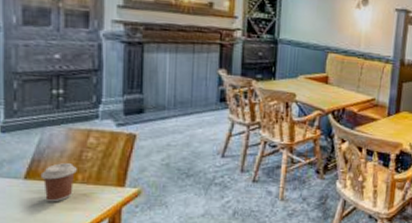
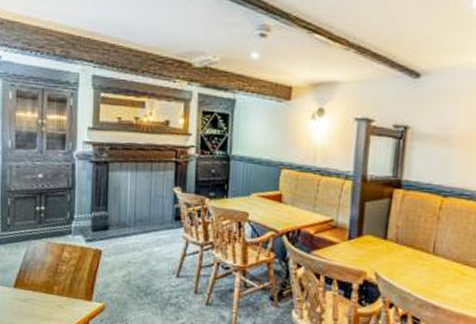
coffee cup: present [40,163,77,202] -> none [26,274,54,311]

